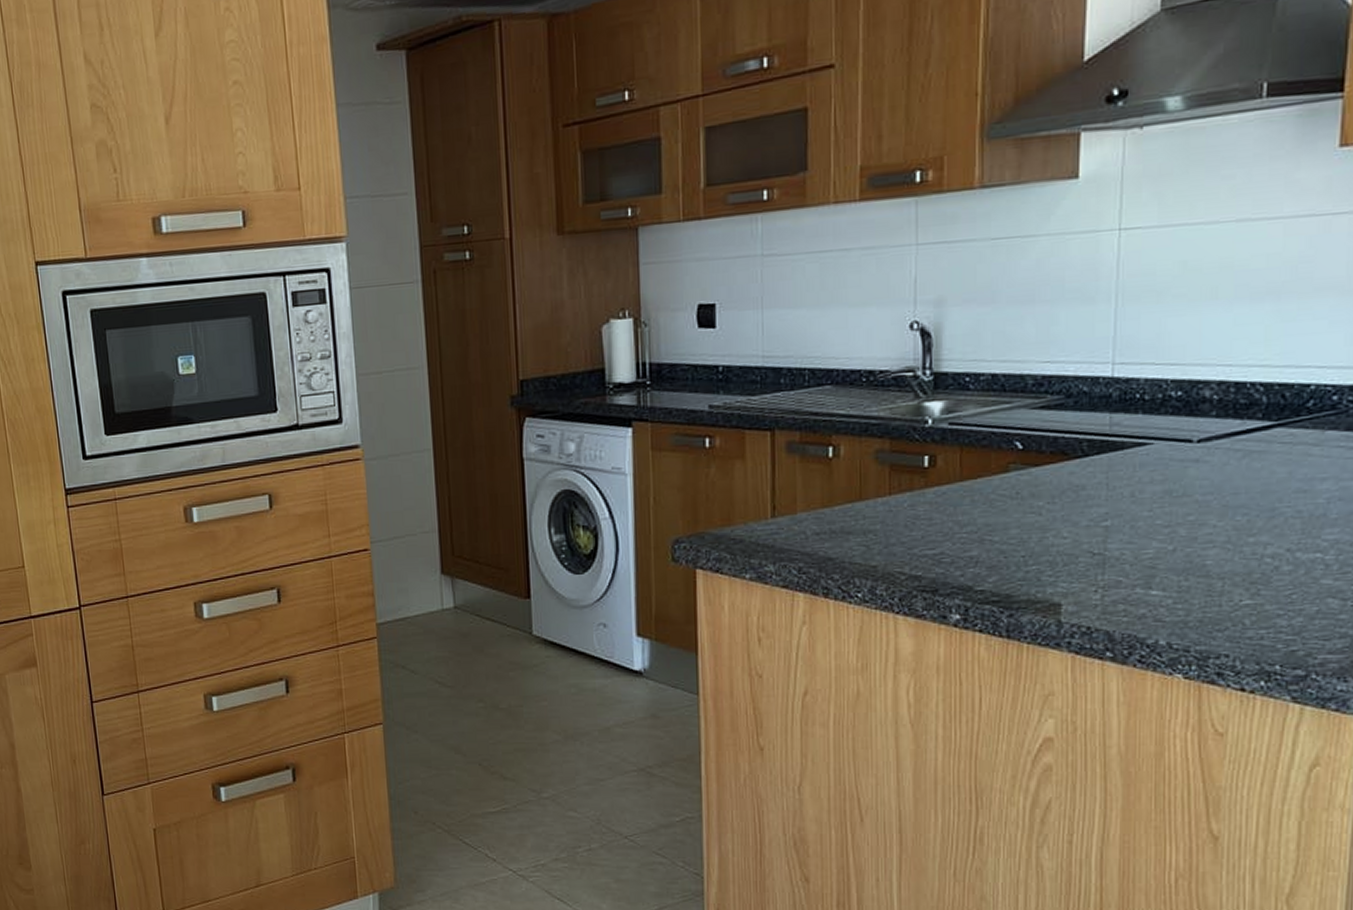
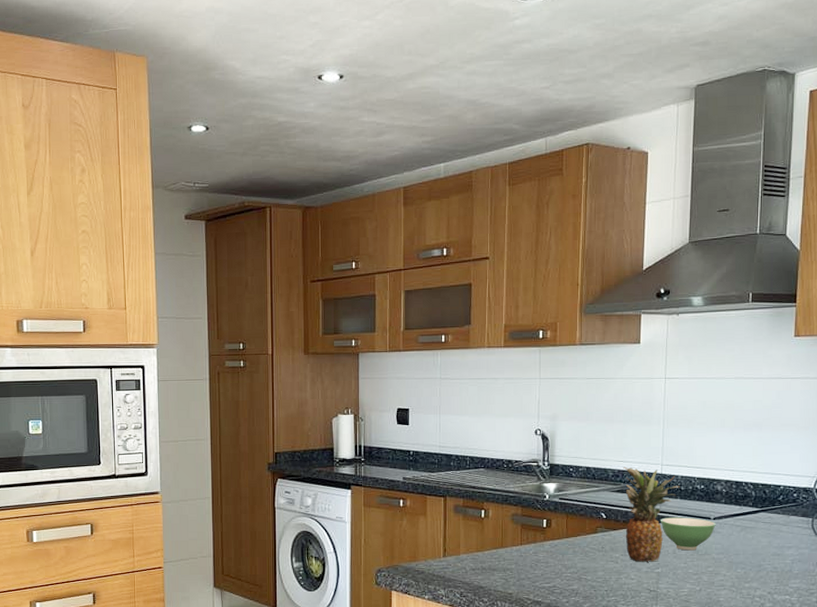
fruit: none [1050,369,1141,512] -> present [623,466,679,562]
bowl: none [1111,441,1201,492] -> present [661,517,716,551]

